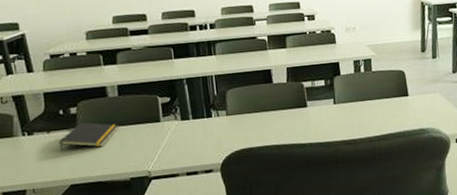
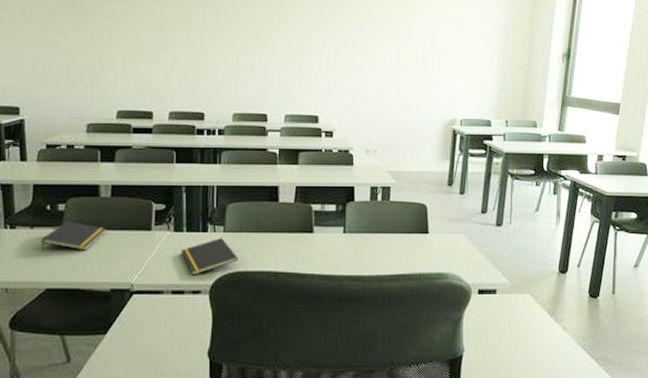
notepad: none [189,121,243,157] -> present [180,238,238,276]

